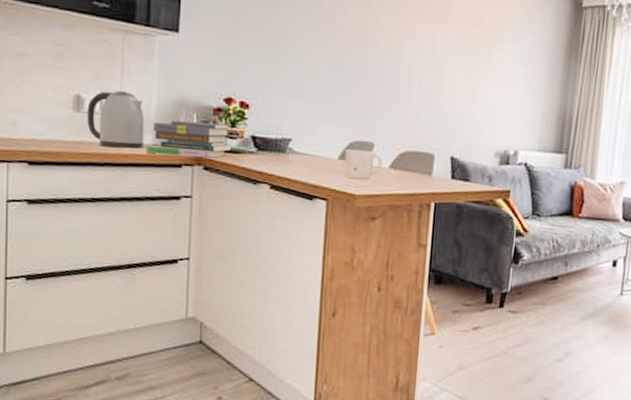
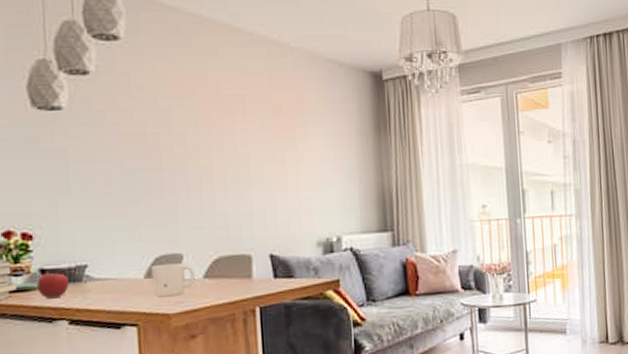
fruit: none [248,139,274,164] -> present [37,270,69,299]

